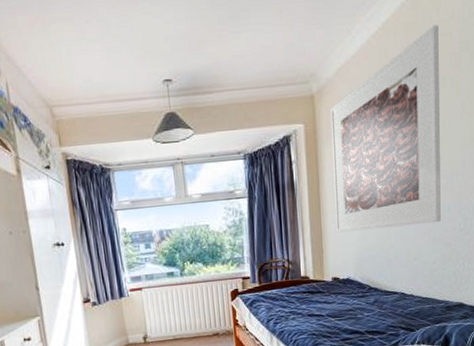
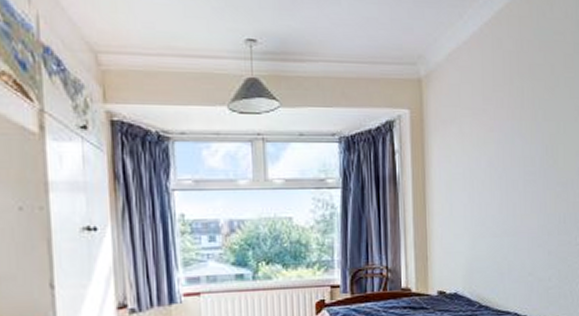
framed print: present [331,24,441,233] -> none [440,22,556,238]

